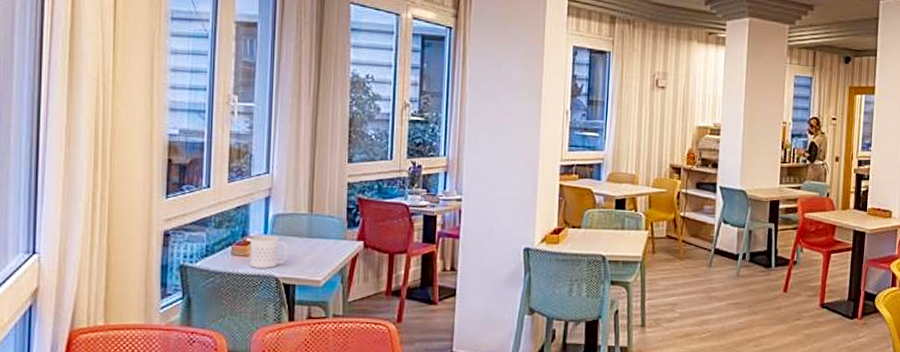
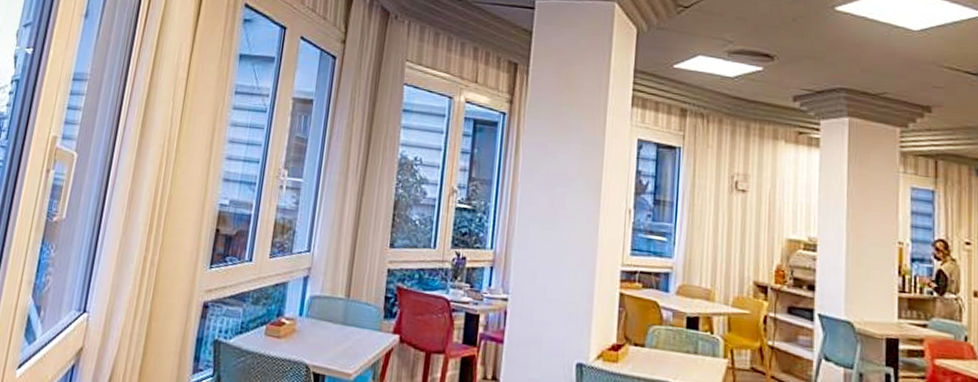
mug: present [249,236,289,268] -> none [281,317,322,354]

